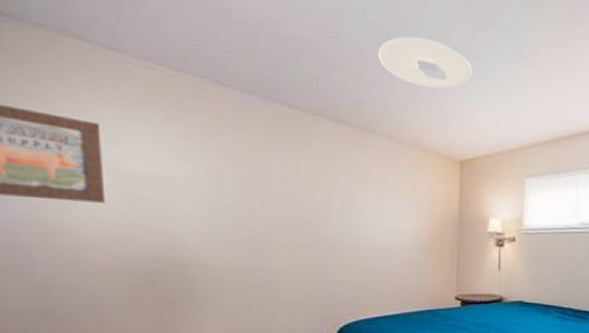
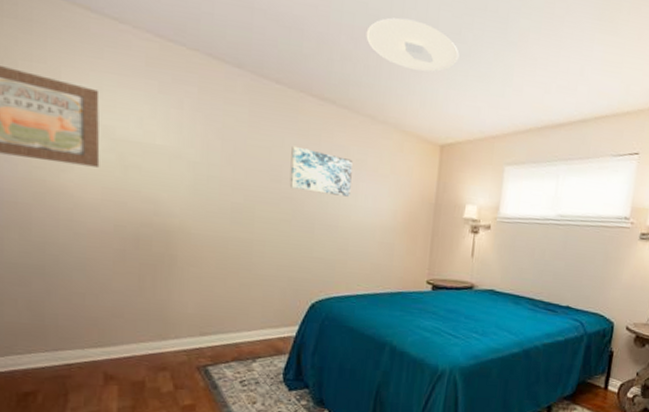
wall art: none [308,169,372,218] -> present [289,146,353,197]

